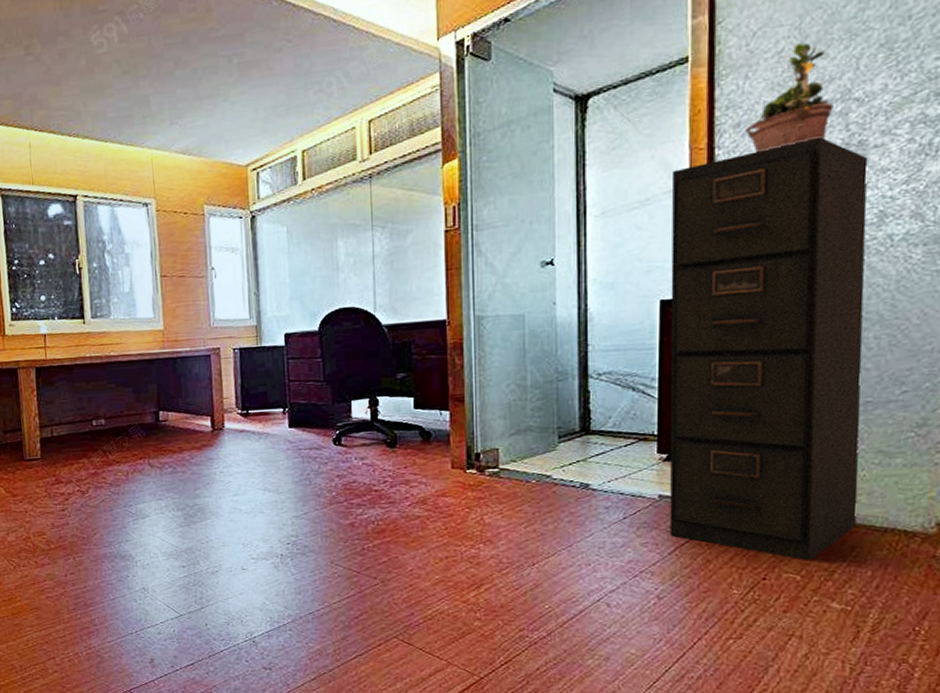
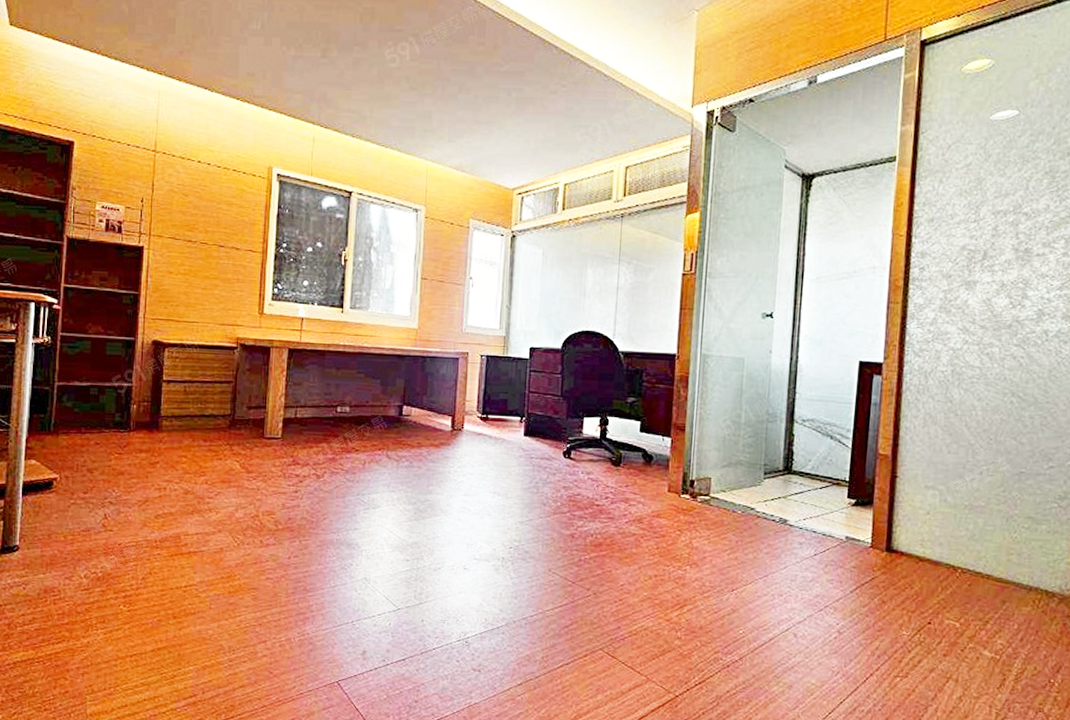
filing cabinet: present [669,136,868,561] -> none [852,240,1032,611]
potted plant: present [745,43,834,153] -> none [937,160,1007,246]

